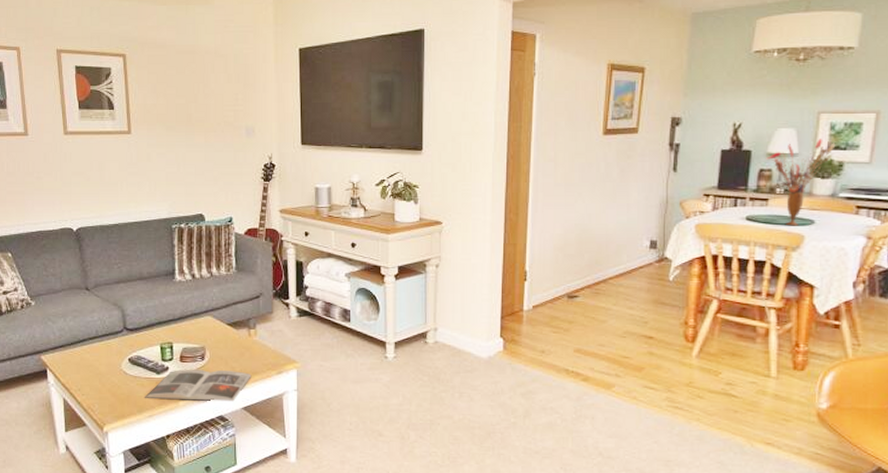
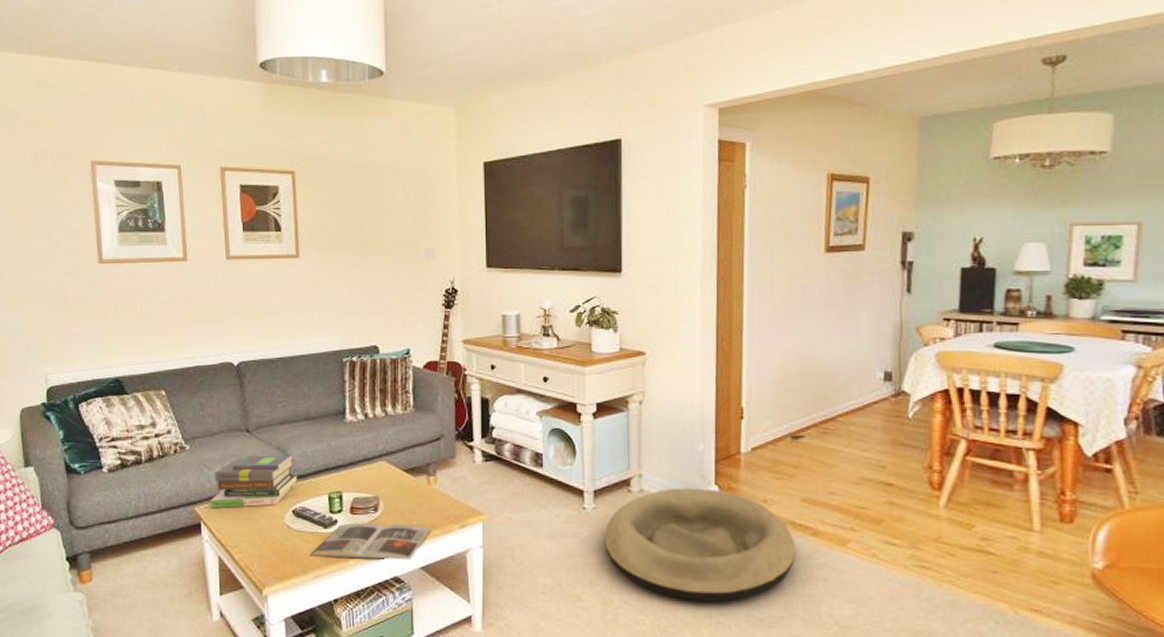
books: none [55,310,132,357] -> present [210,455,297,509]
dog bed: none [404,340,568,437] -> present [605,488,796,602]
bouquet: present [766,139,836,226] -> none [1013,254,1093,354]

